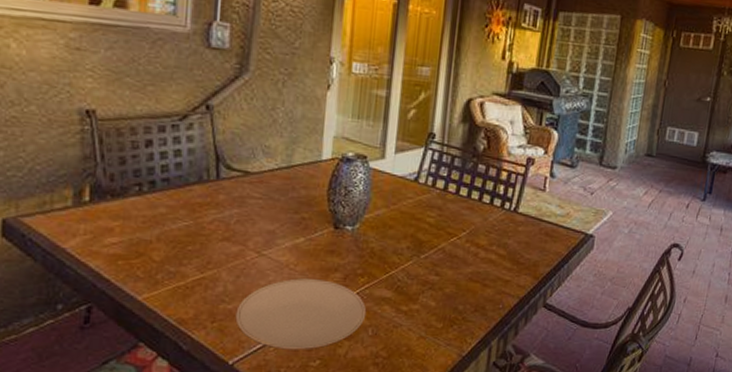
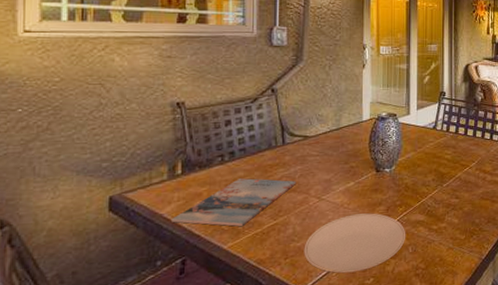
magazine: none [76,216,231,275] -> present [172,178,296,227]

